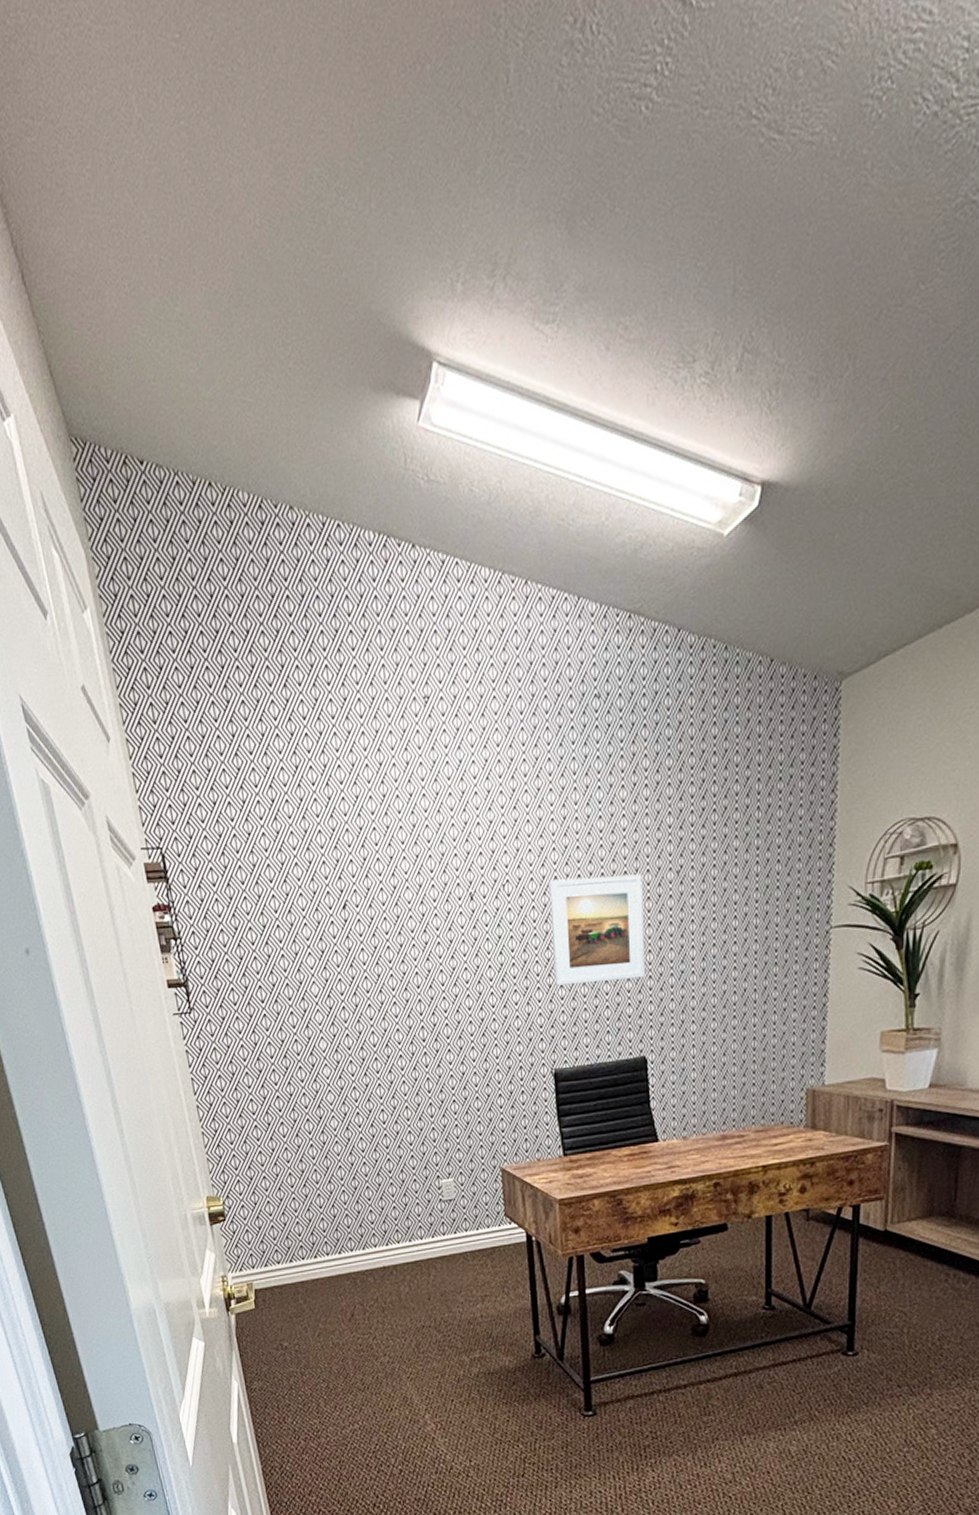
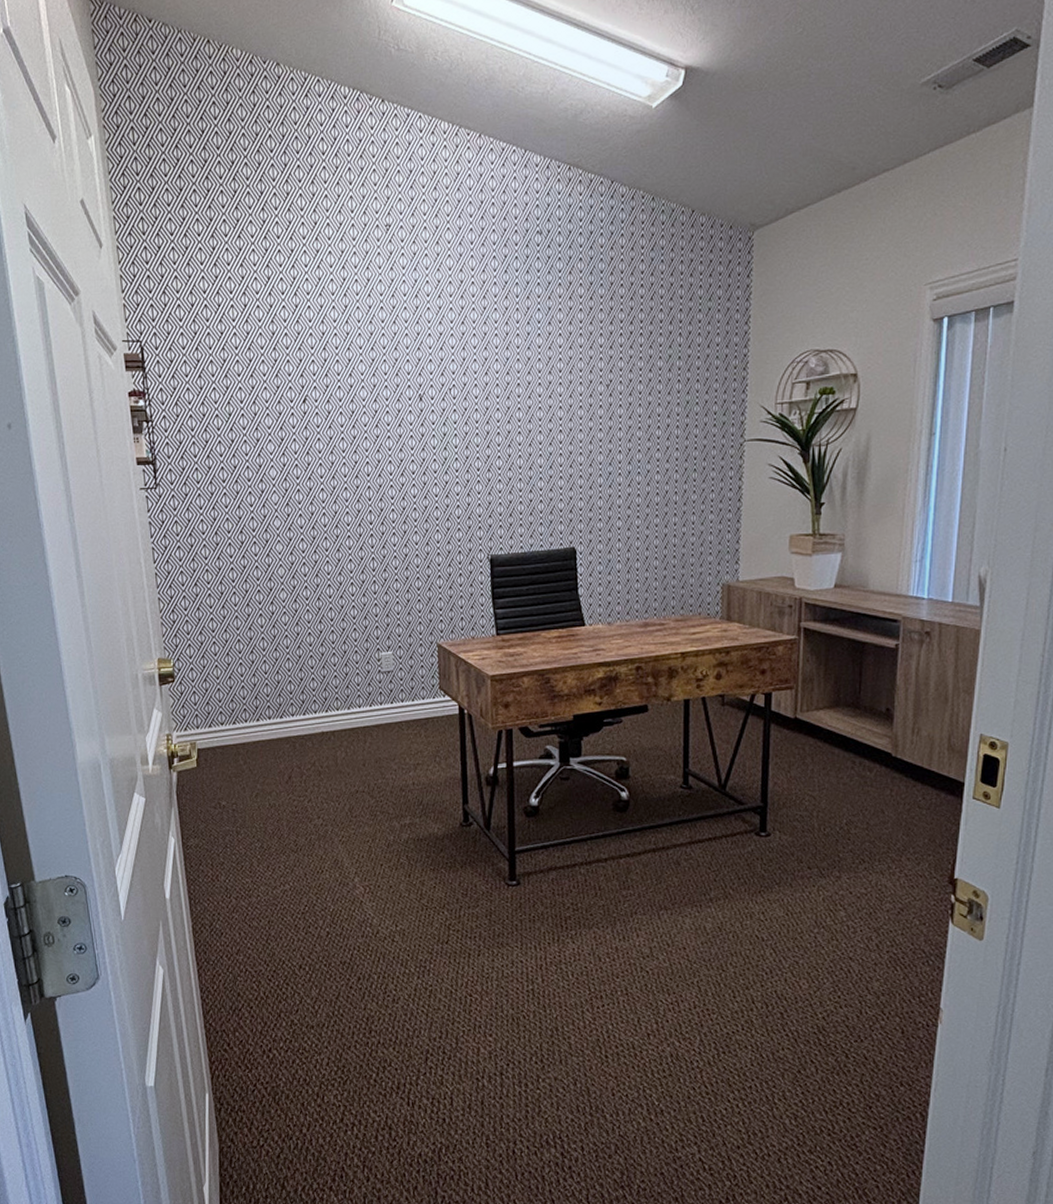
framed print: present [549,874,645,986] -> none [491,386,576,480]

